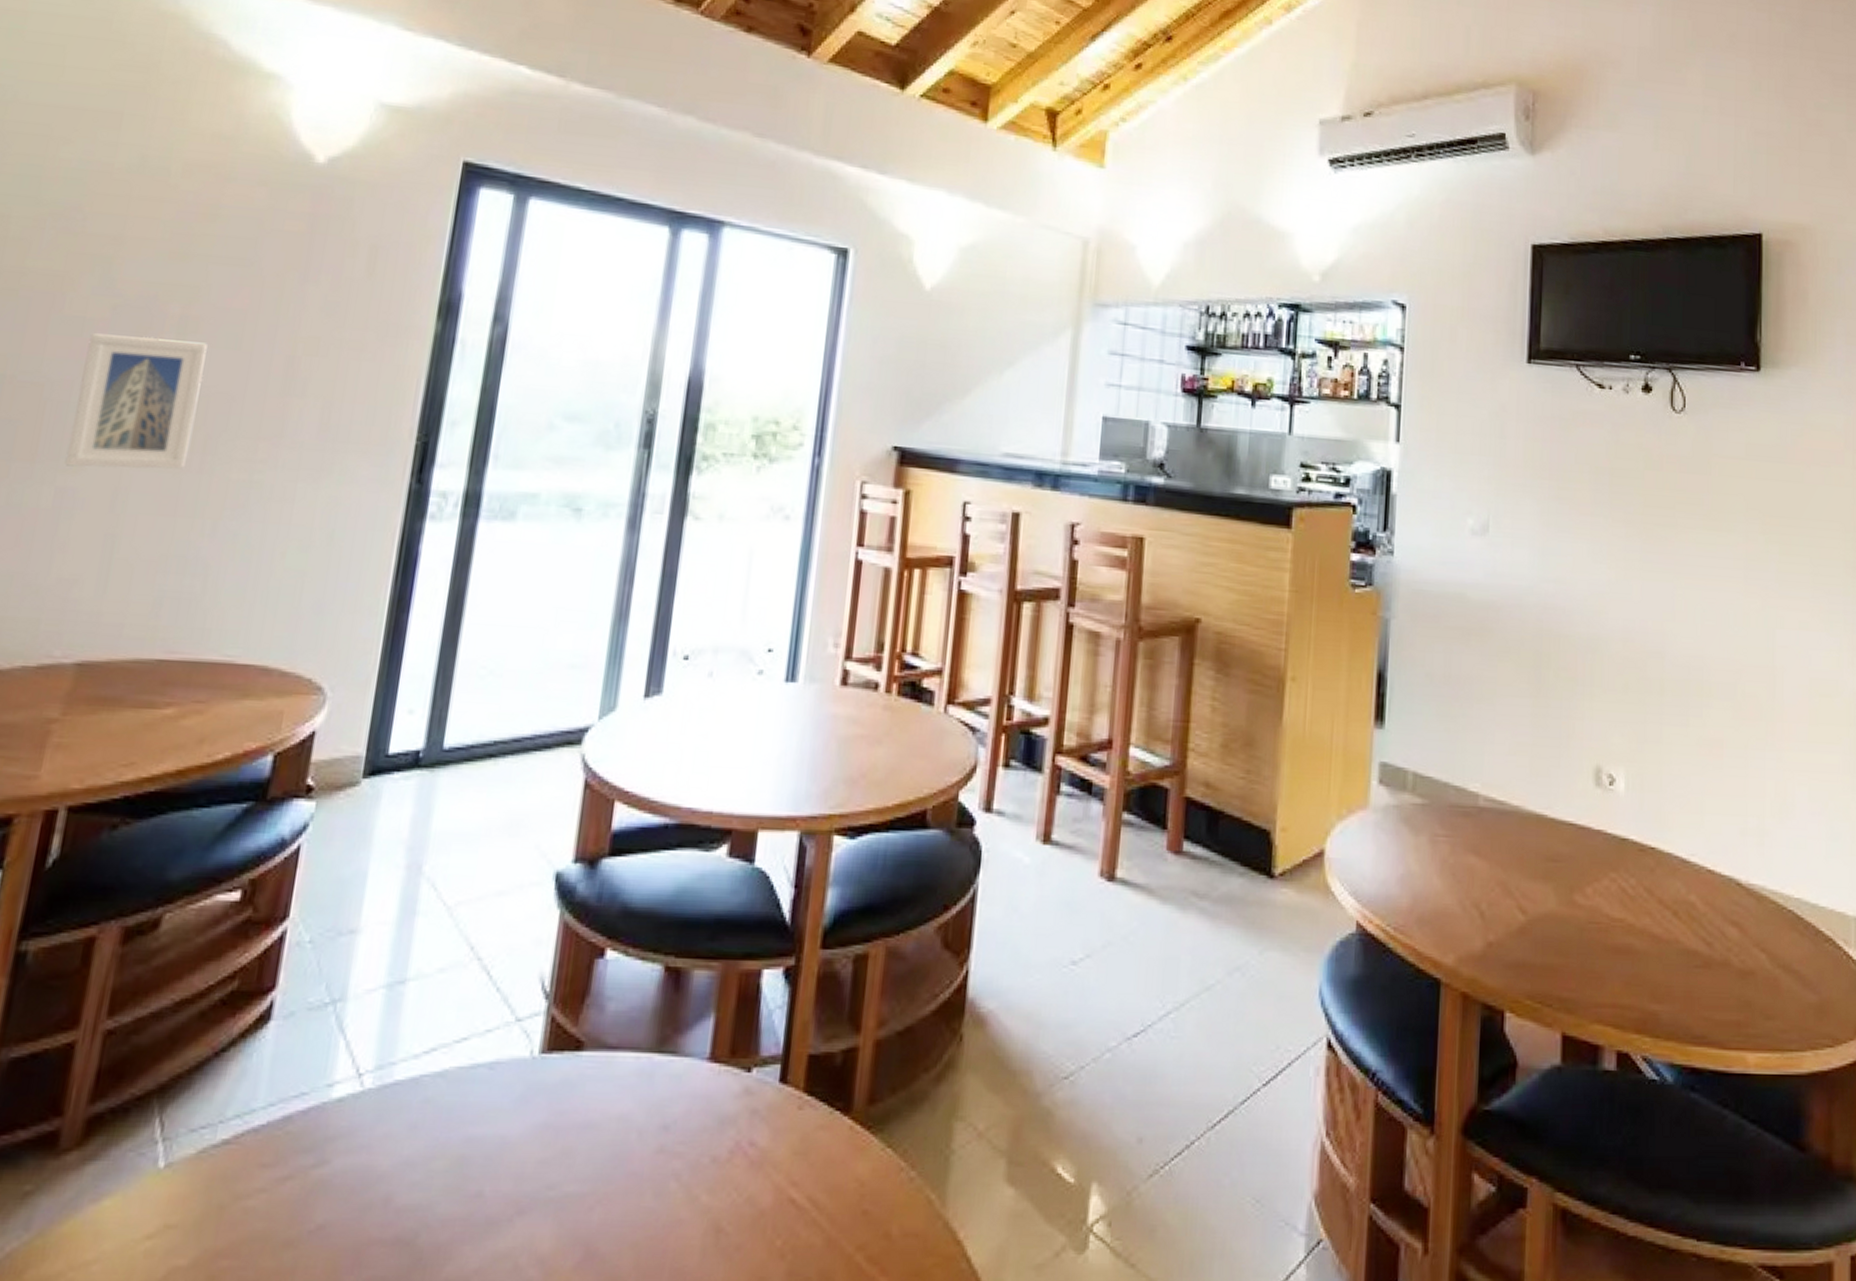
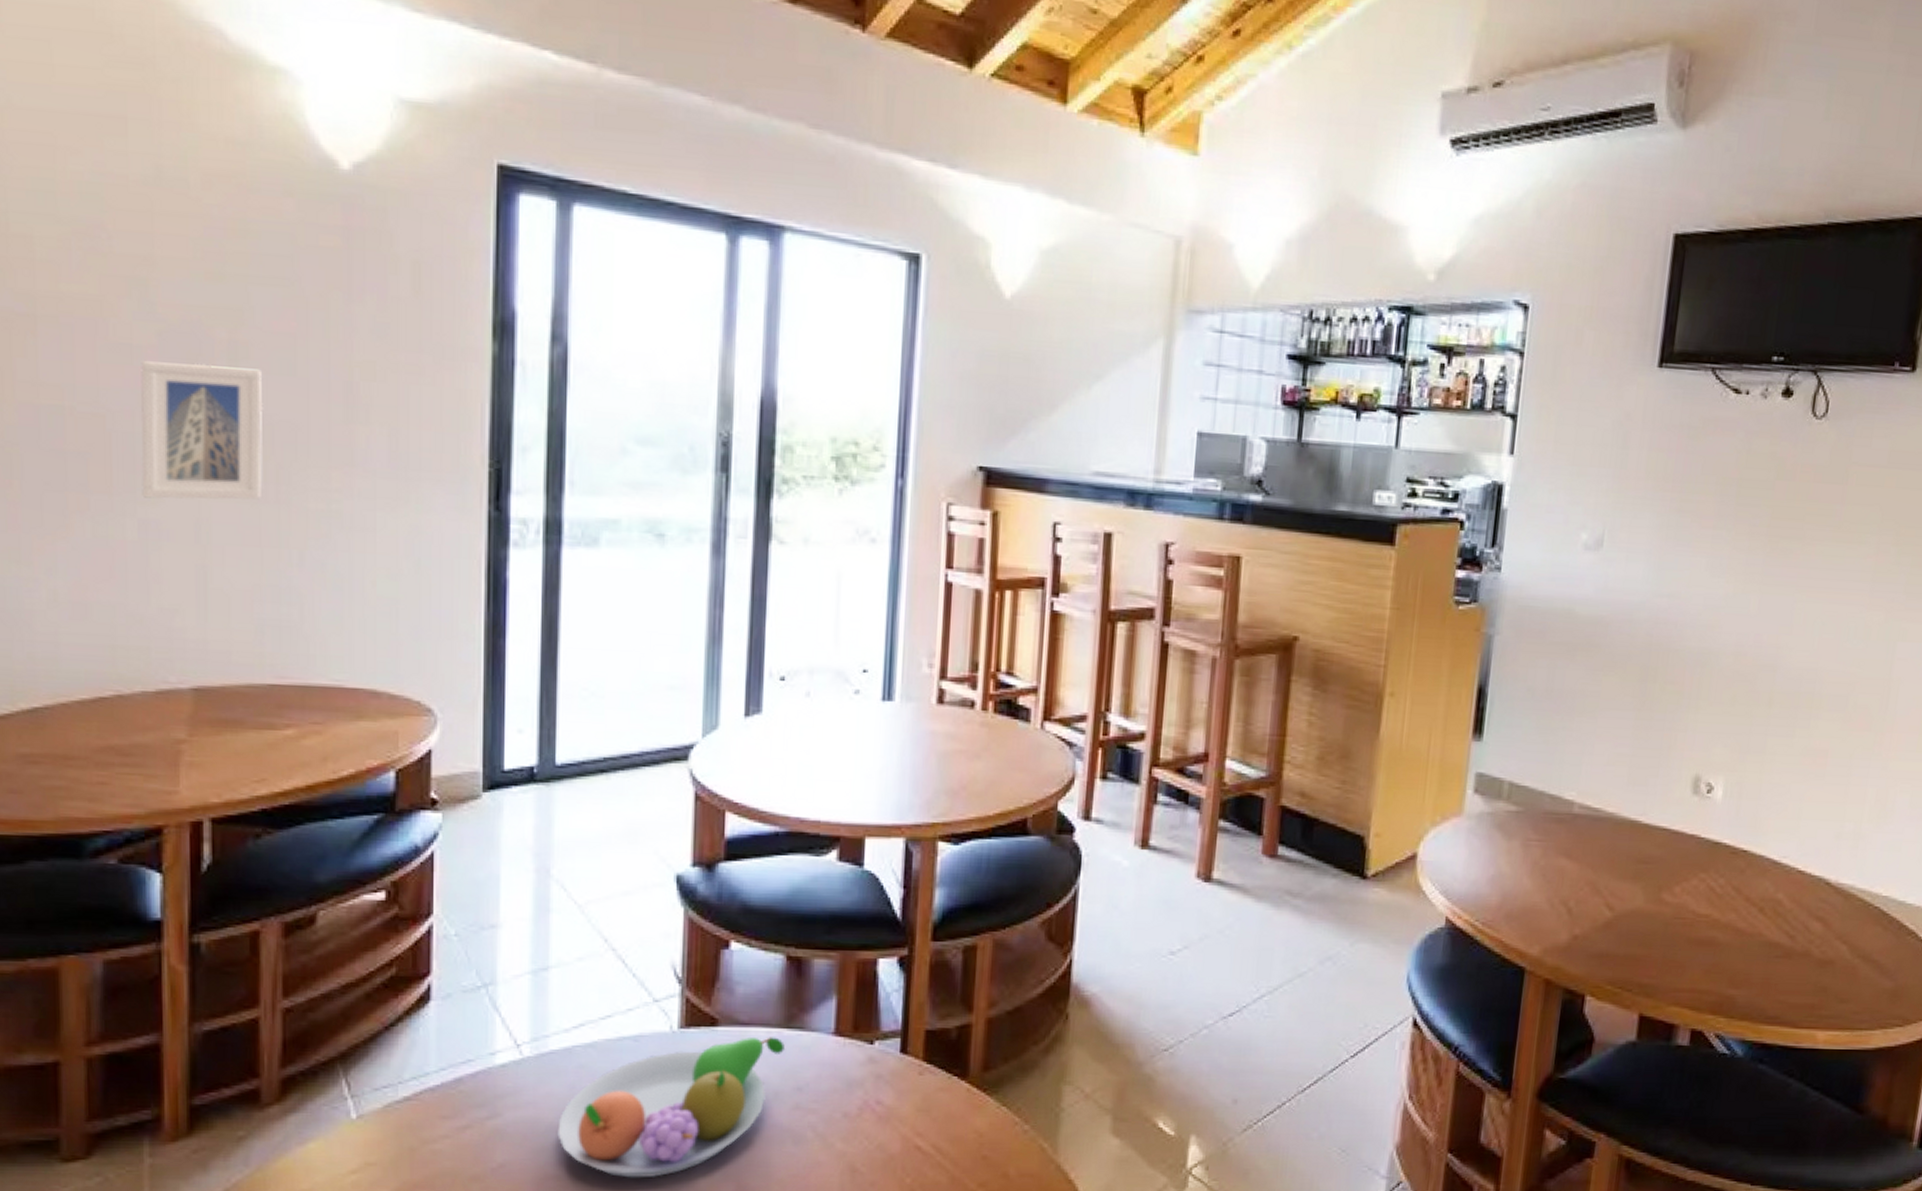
fruit bowl: none [389,1063,654,1243] -> present [557,1036,785,1178]

